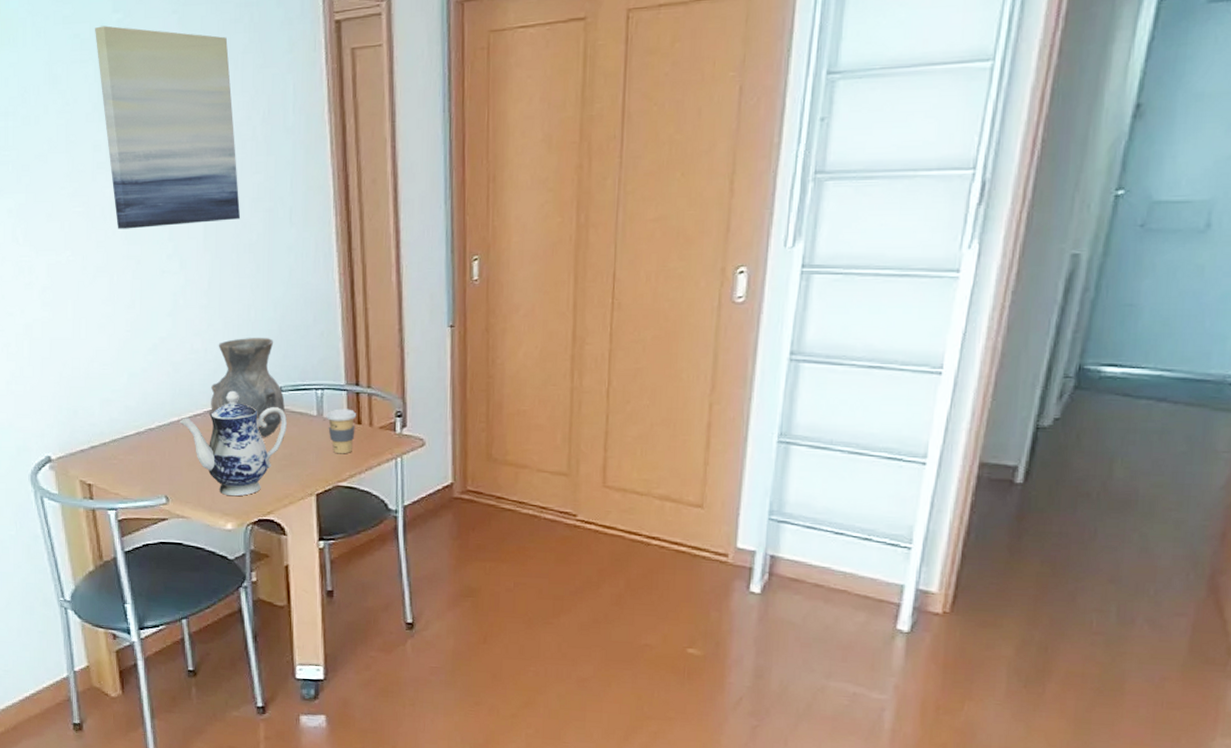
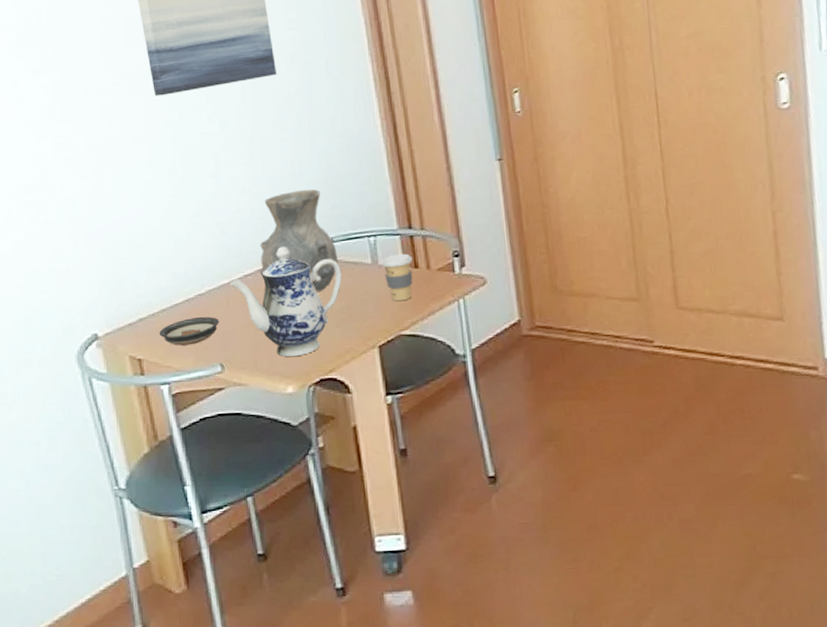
saucer: none [109,450,167,476] -> present [159,317,219,346]

